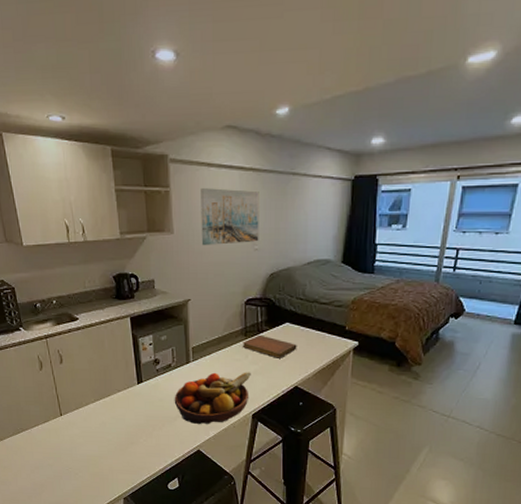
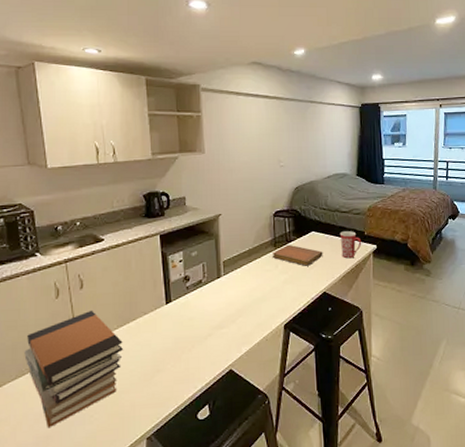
book stack: none [18,383,100,479] -> present [24,310,123,429]
fruit bowl: present [174,372,251,425] -> none [204,281,281,342]
wall art: present [201,188,259,245] -> none [230,113,284,163]
mug: none [317,325,342,354] -> present [340,231,362,259]

